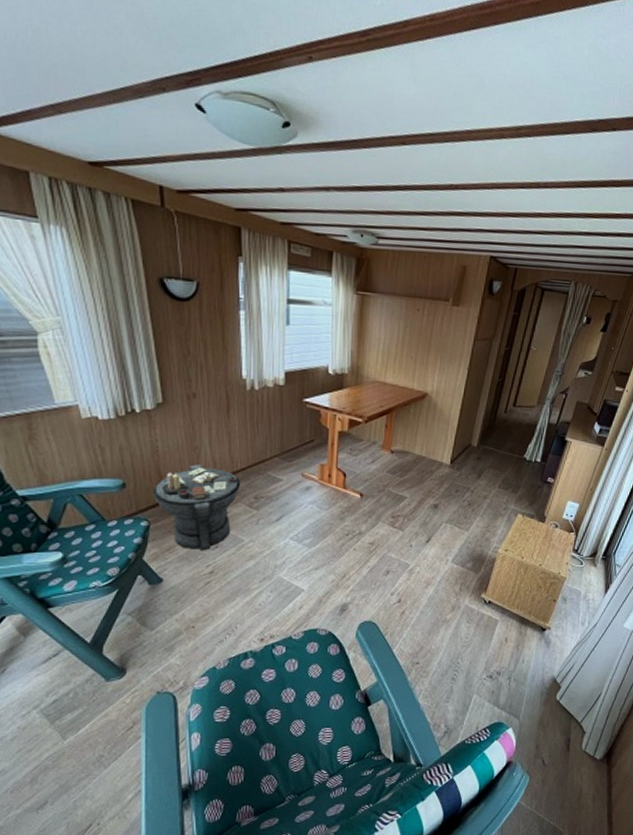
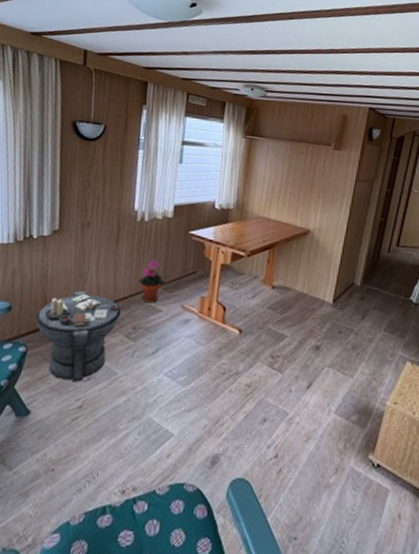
potted plant: none [255,430,283,473] -> present [138,260,166,303]

